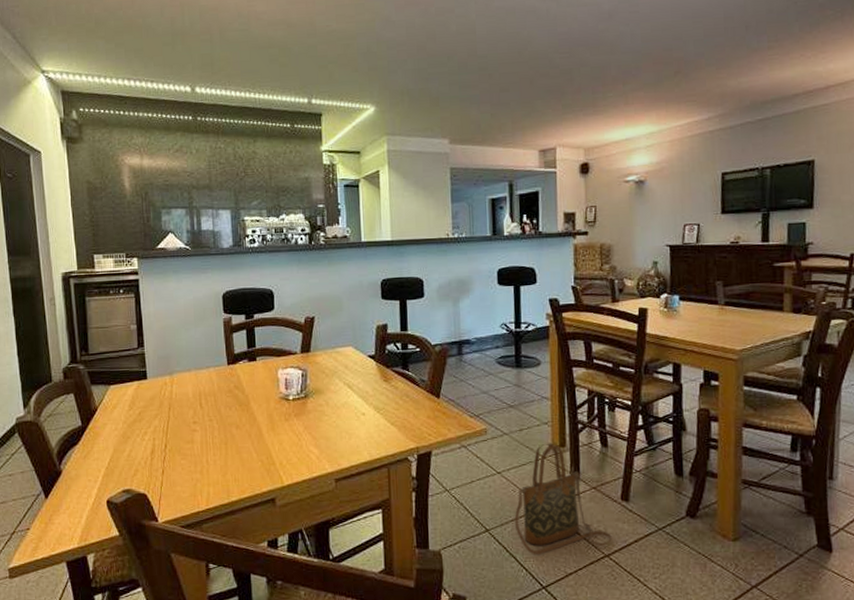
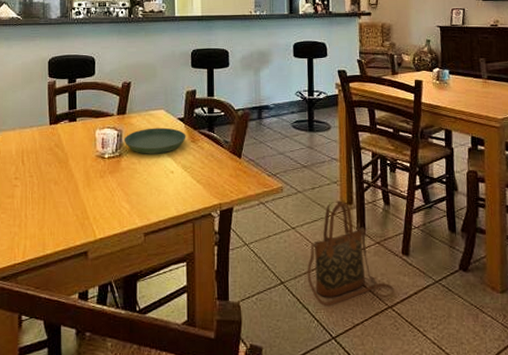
saucer: none [309,366,378,395] -> present [124,127,186,154]

